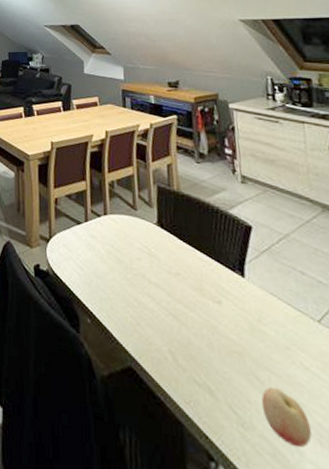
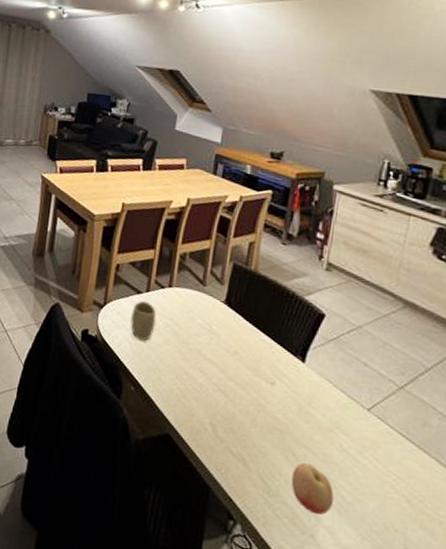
cup: none [75,230,99,271] -> present [130,300,157,342]

